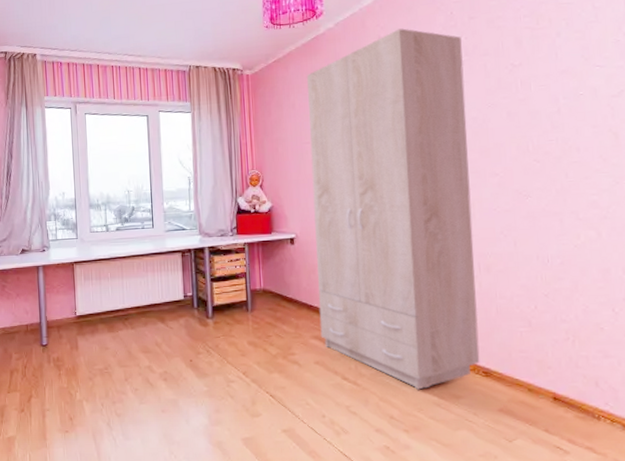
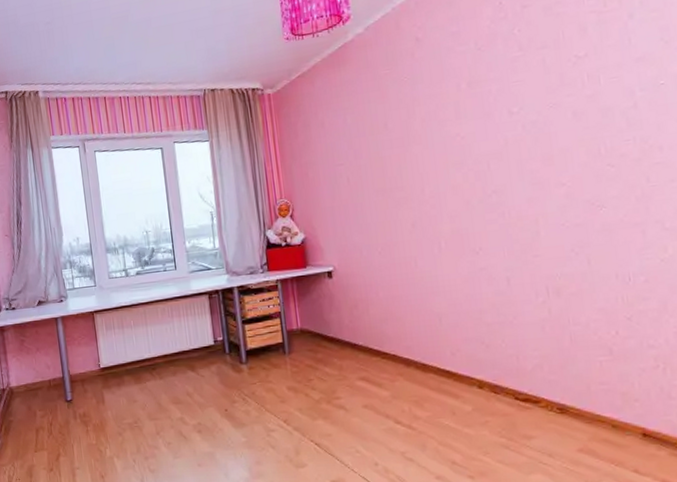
wardrobe: present [307,28,480,390] -> none [336,26,554,432]

